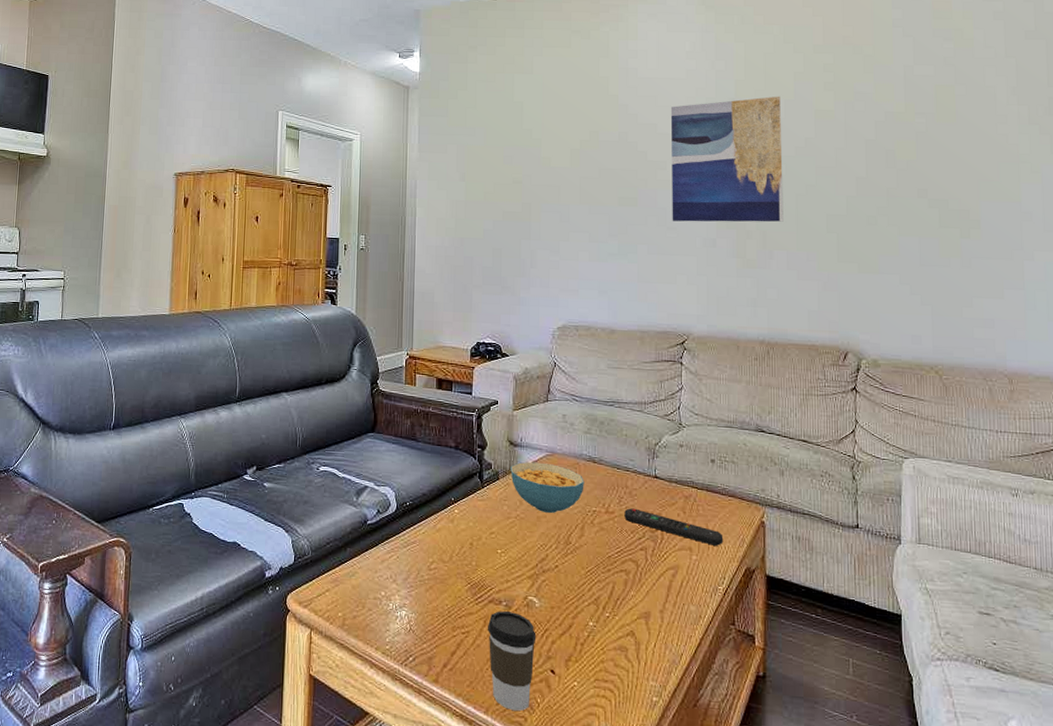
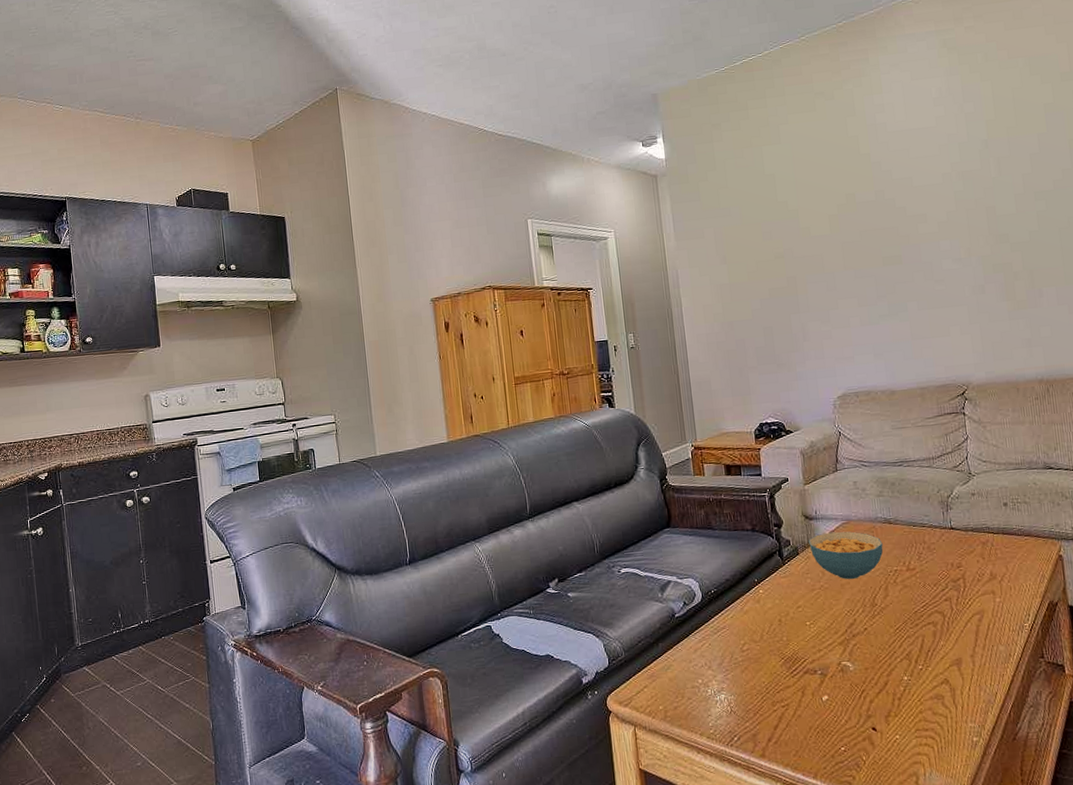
coffee cup: present [487,610,537,712] -> none [805,678,856,772]
remote control: present [624,508,724,546] -> none [925,561,1024,586]
wall art: present [670,96,784,222] -> none [924,130,1049,274]

